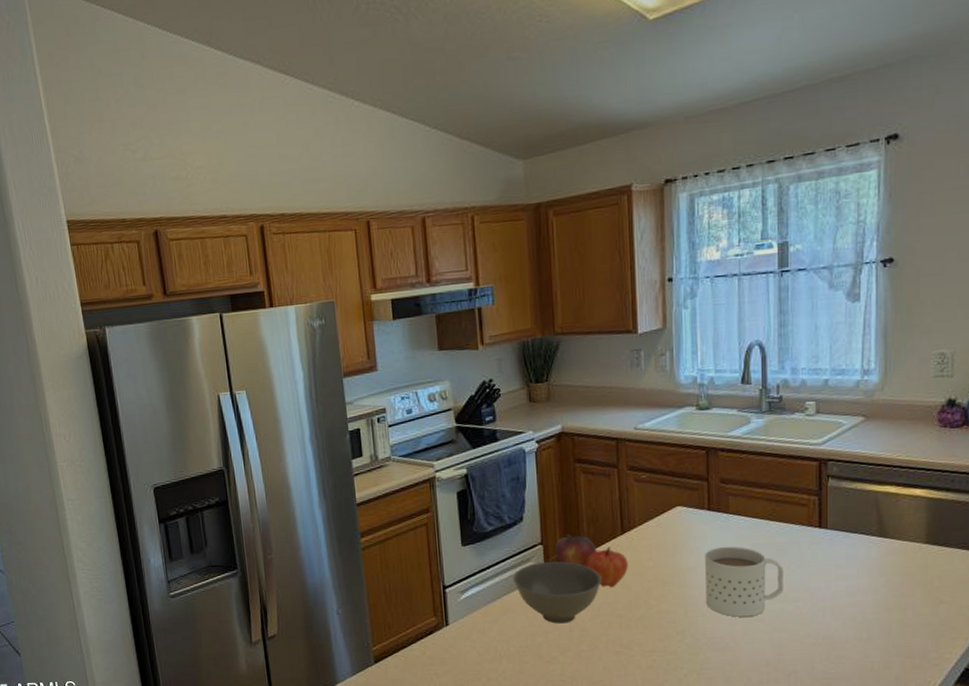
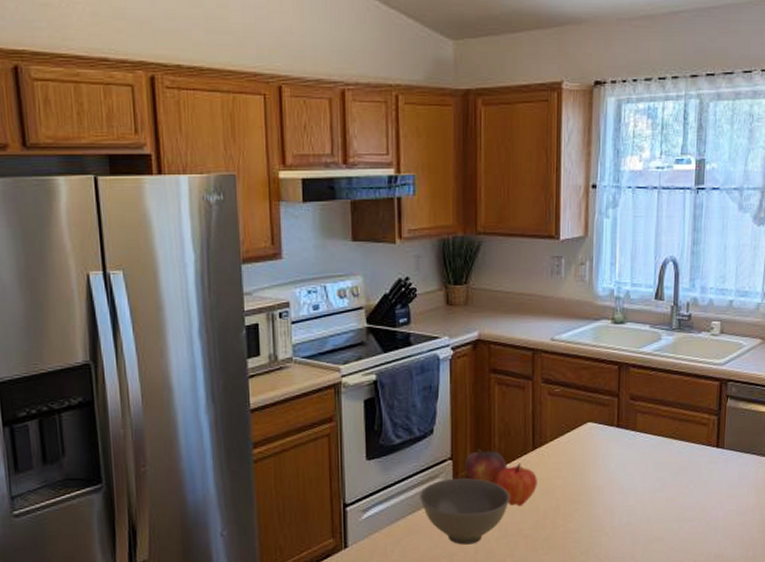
mug: present [705,546,784,617] -> none [610,464,683,537]

